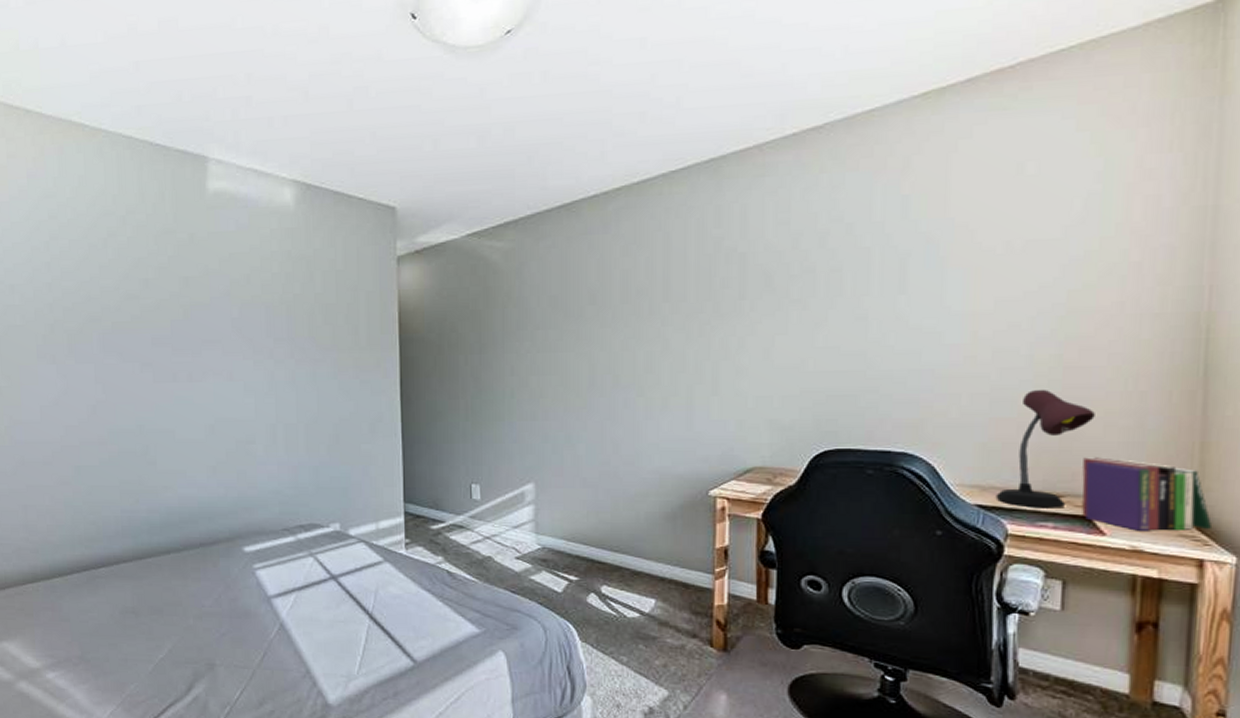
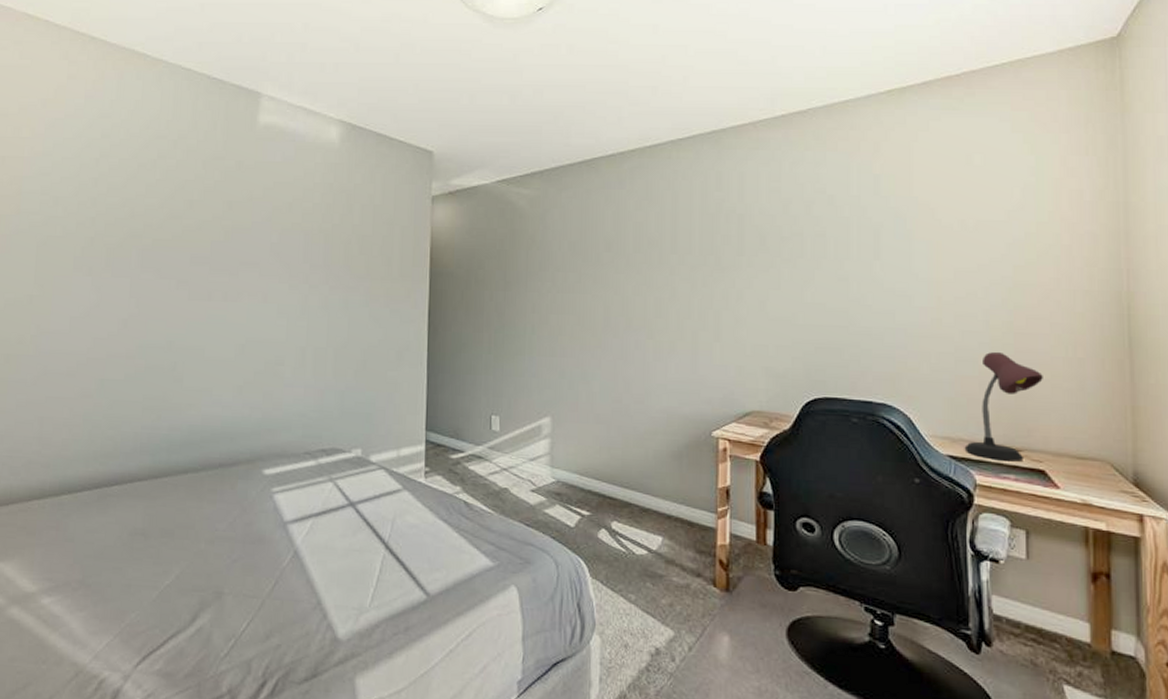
books: present [1082,457,1212,531] -> none [1036,415,1147,487]

